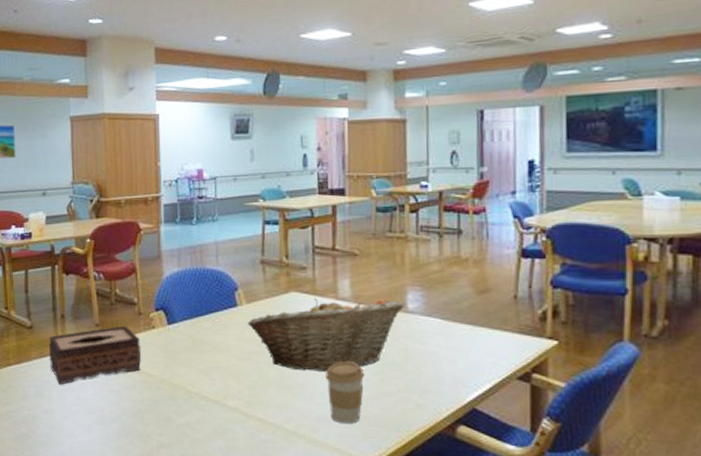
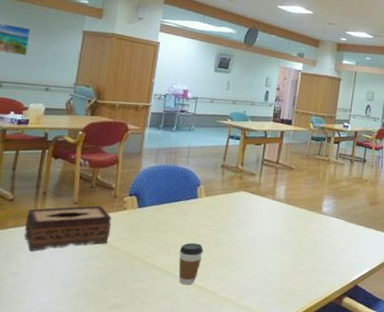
coffee cup: none [225,364,255,417] -> present [178,243,203,285]
fruit basket: present [247,298,404,371] -> none [203,197,321,253]
coffee cup: present [325,360,365,423] -> none [255,246,286,293]

